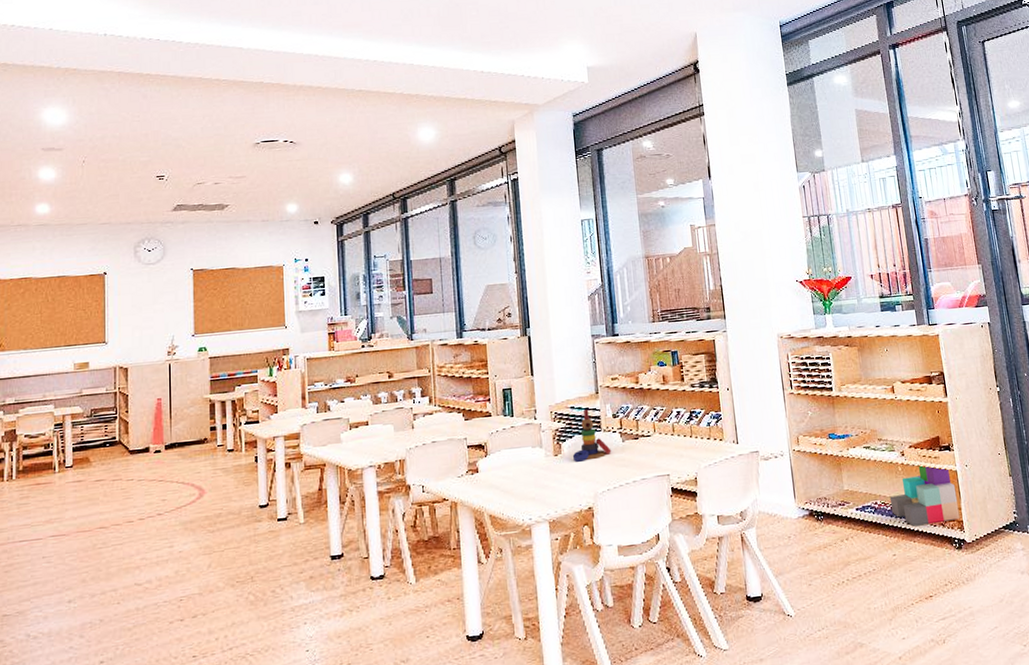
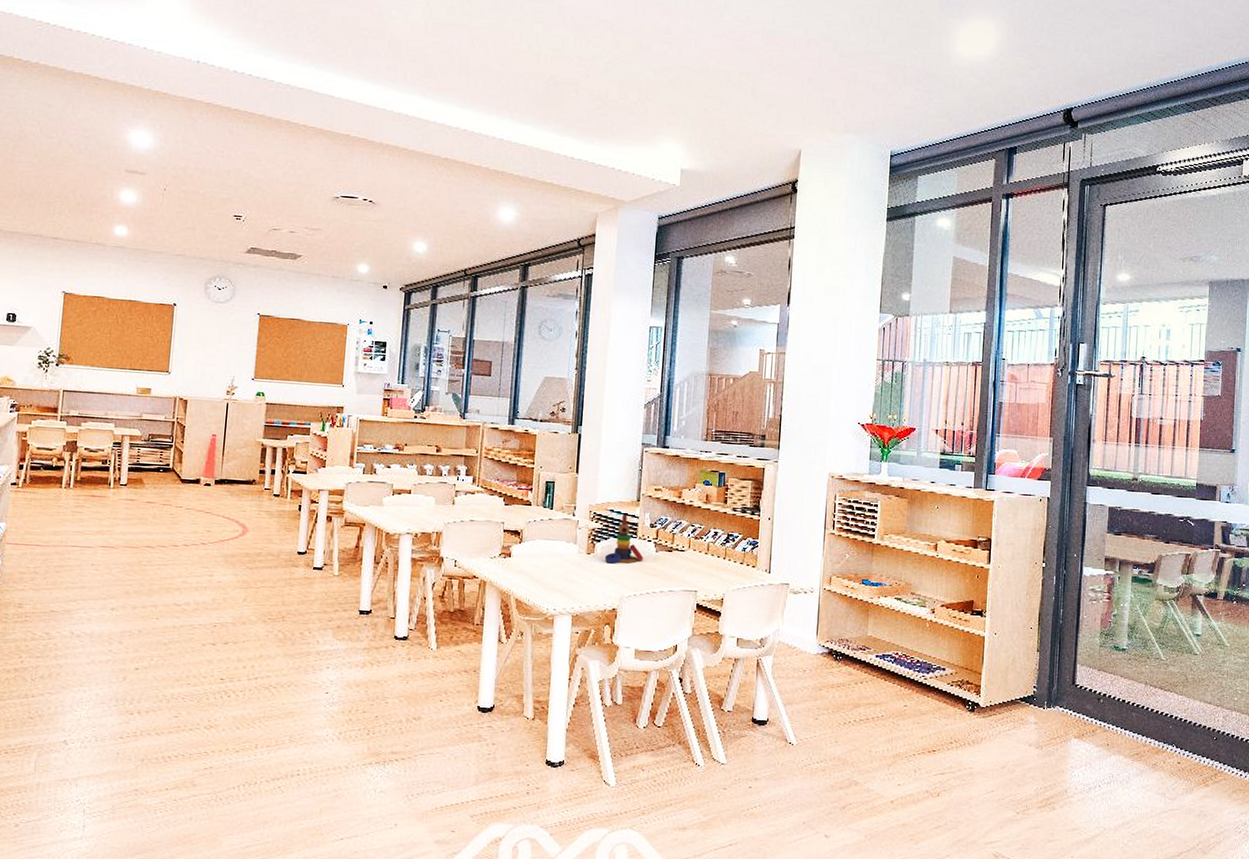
toy blocks: present [889,464,960,527] -> none [911,624,980,684]

